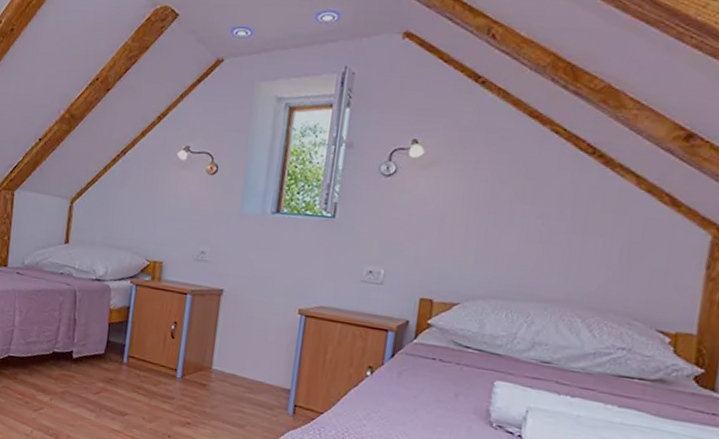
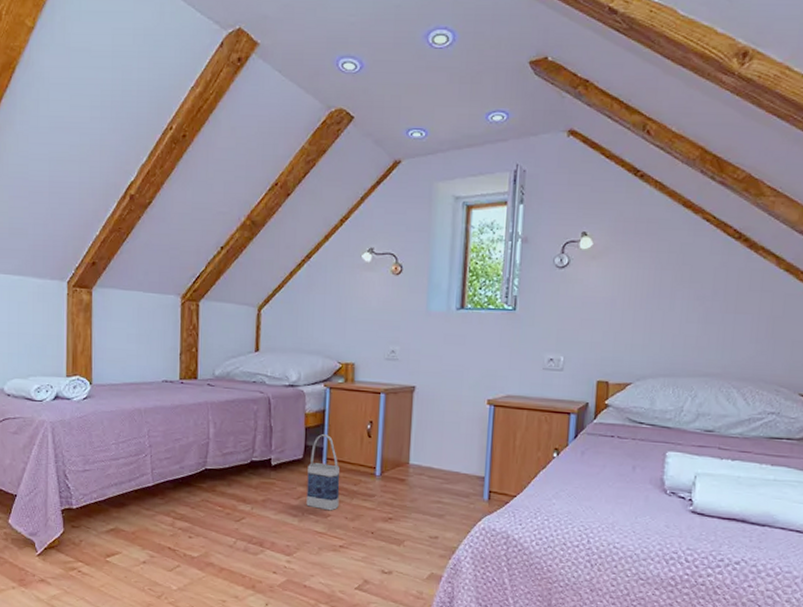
bag: none [104,331,140,410] -> present [306,434,340,511]

